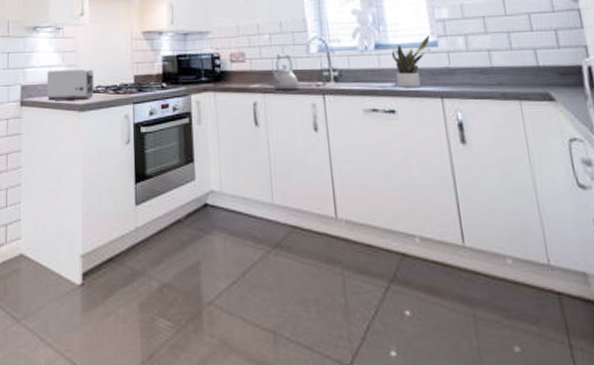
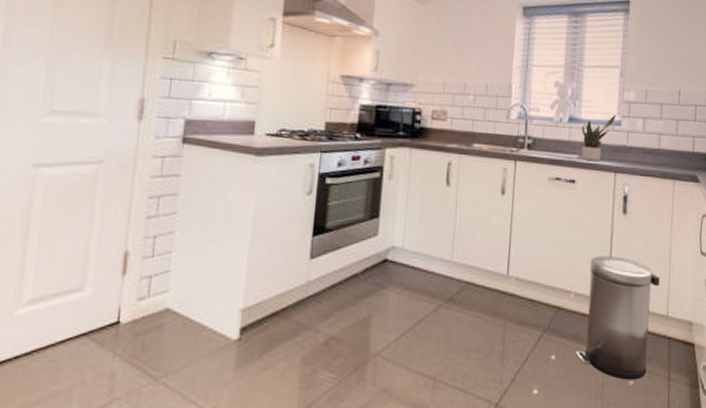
toaster: present [47,69,94,102] -> none [218,106,279,144]
kettle: present [271,53,300,90] -> none [470,115,496,154]
pedal bin: none [431,193,536,346] -> present [575,256,660,380]

